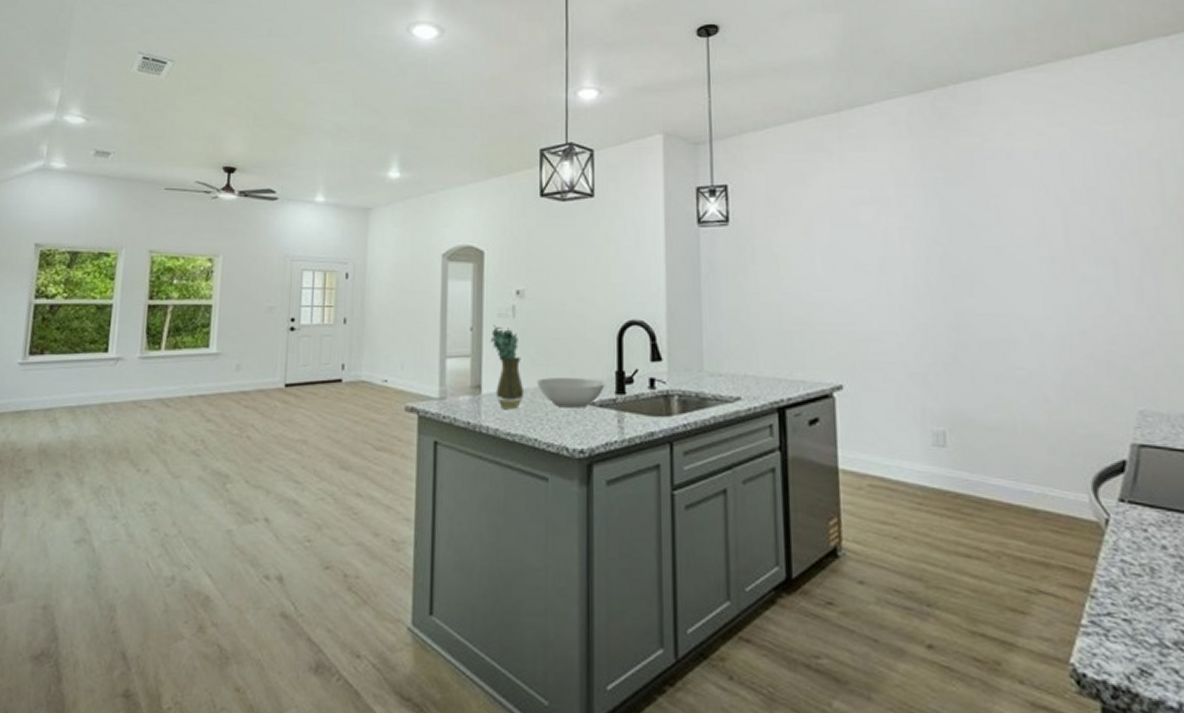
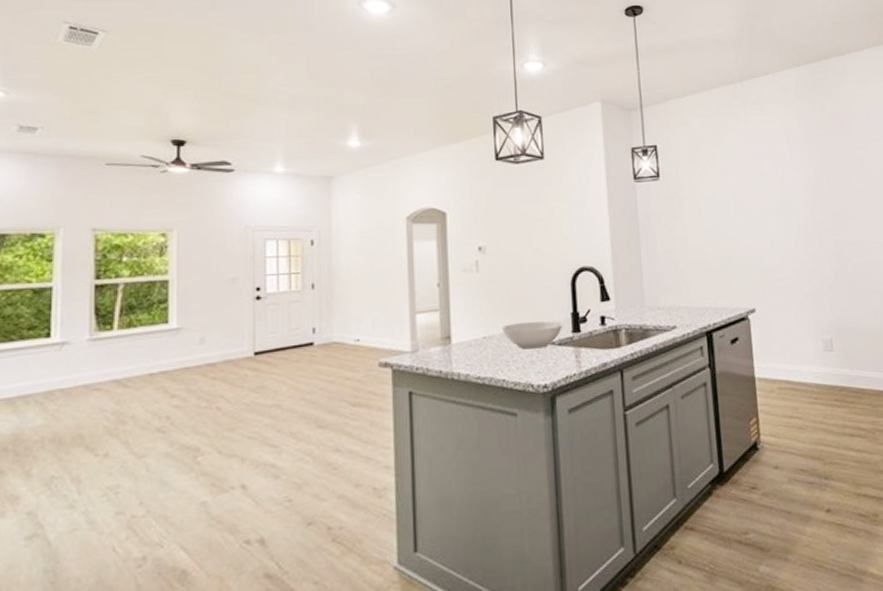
vase: present [490,324,525,410] -> none [456,279,491,356]

